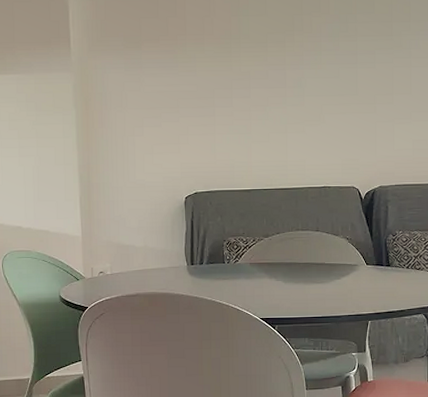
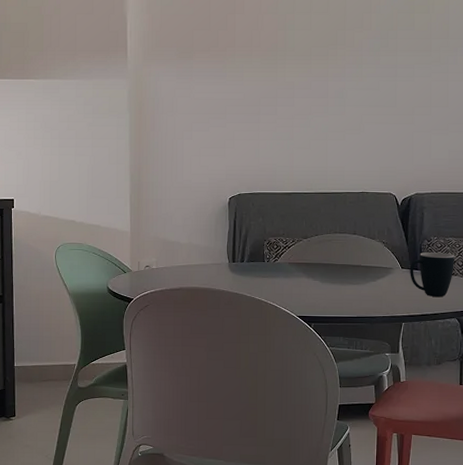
mug: none [375,247,420,294] -> present [410,252,454,298]

